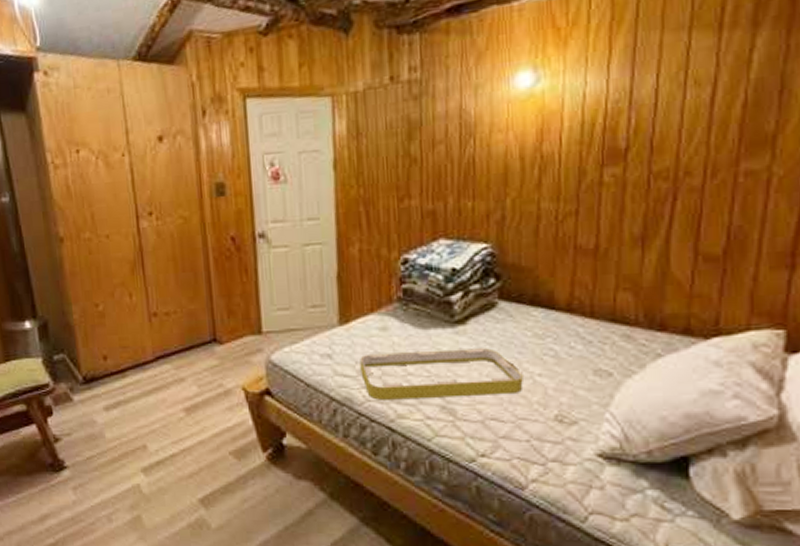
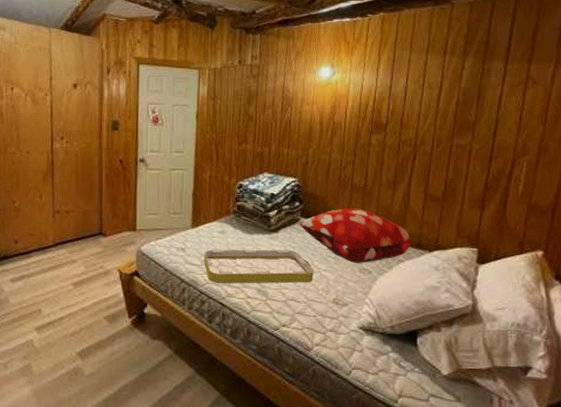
decorative pillow: none [497,281,677,362] -> present [299,208,413,263]

